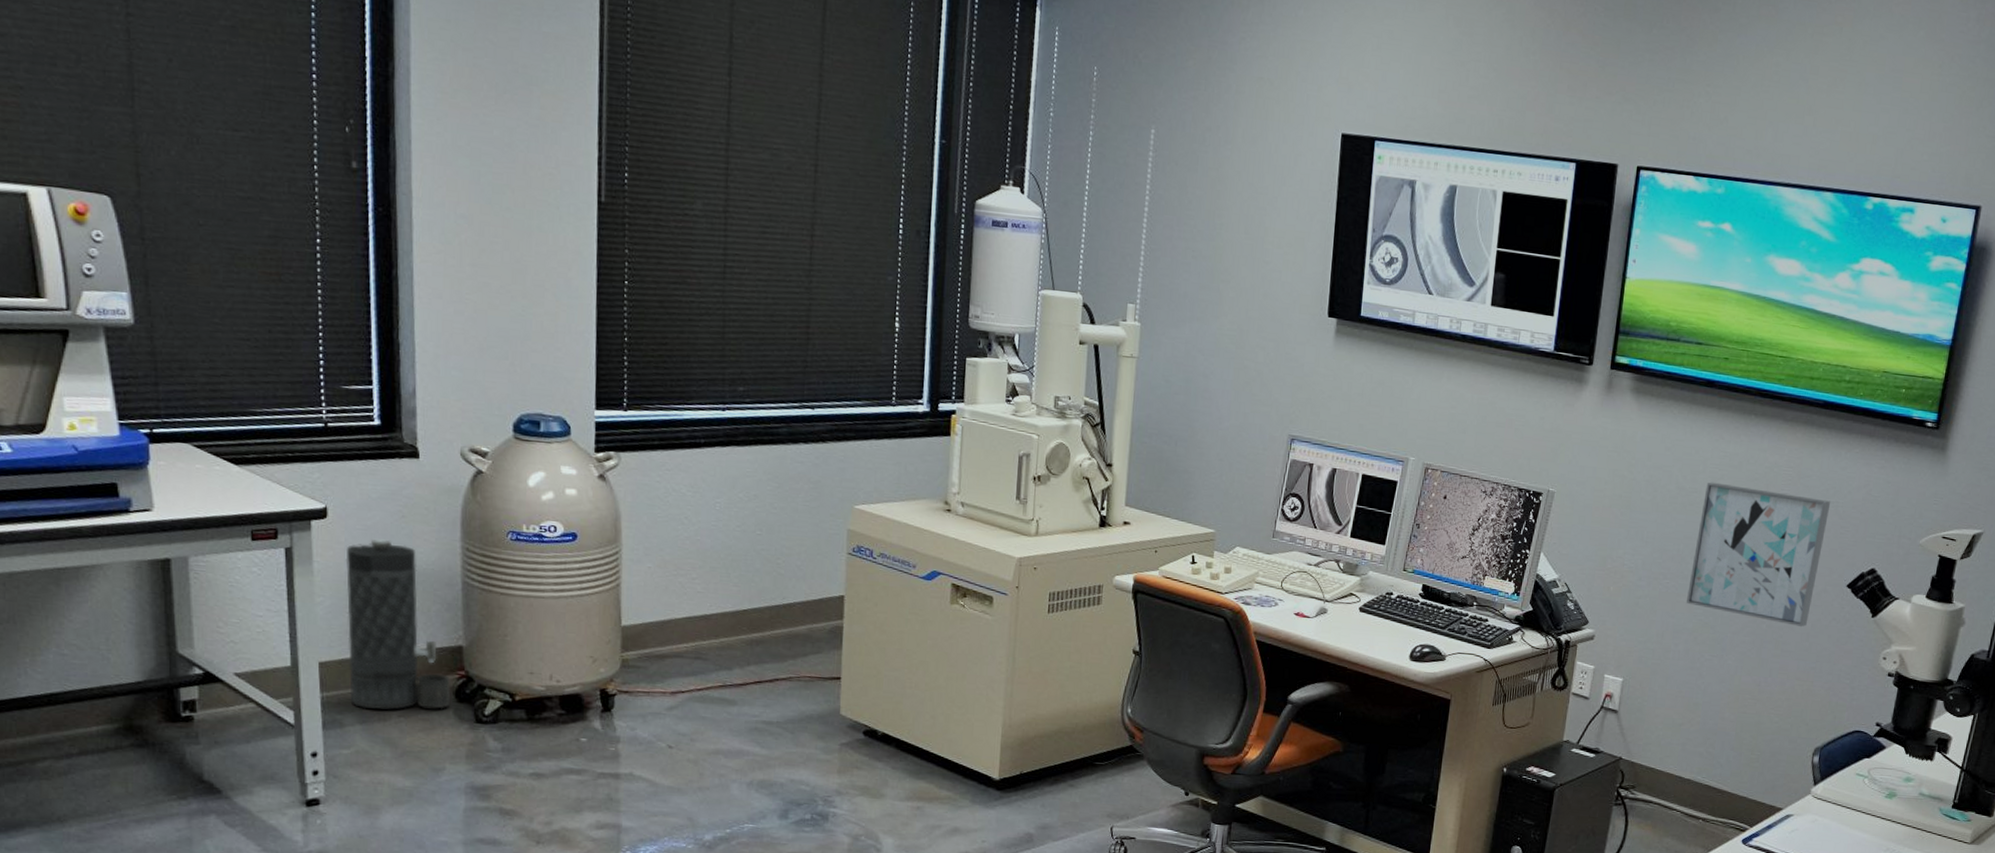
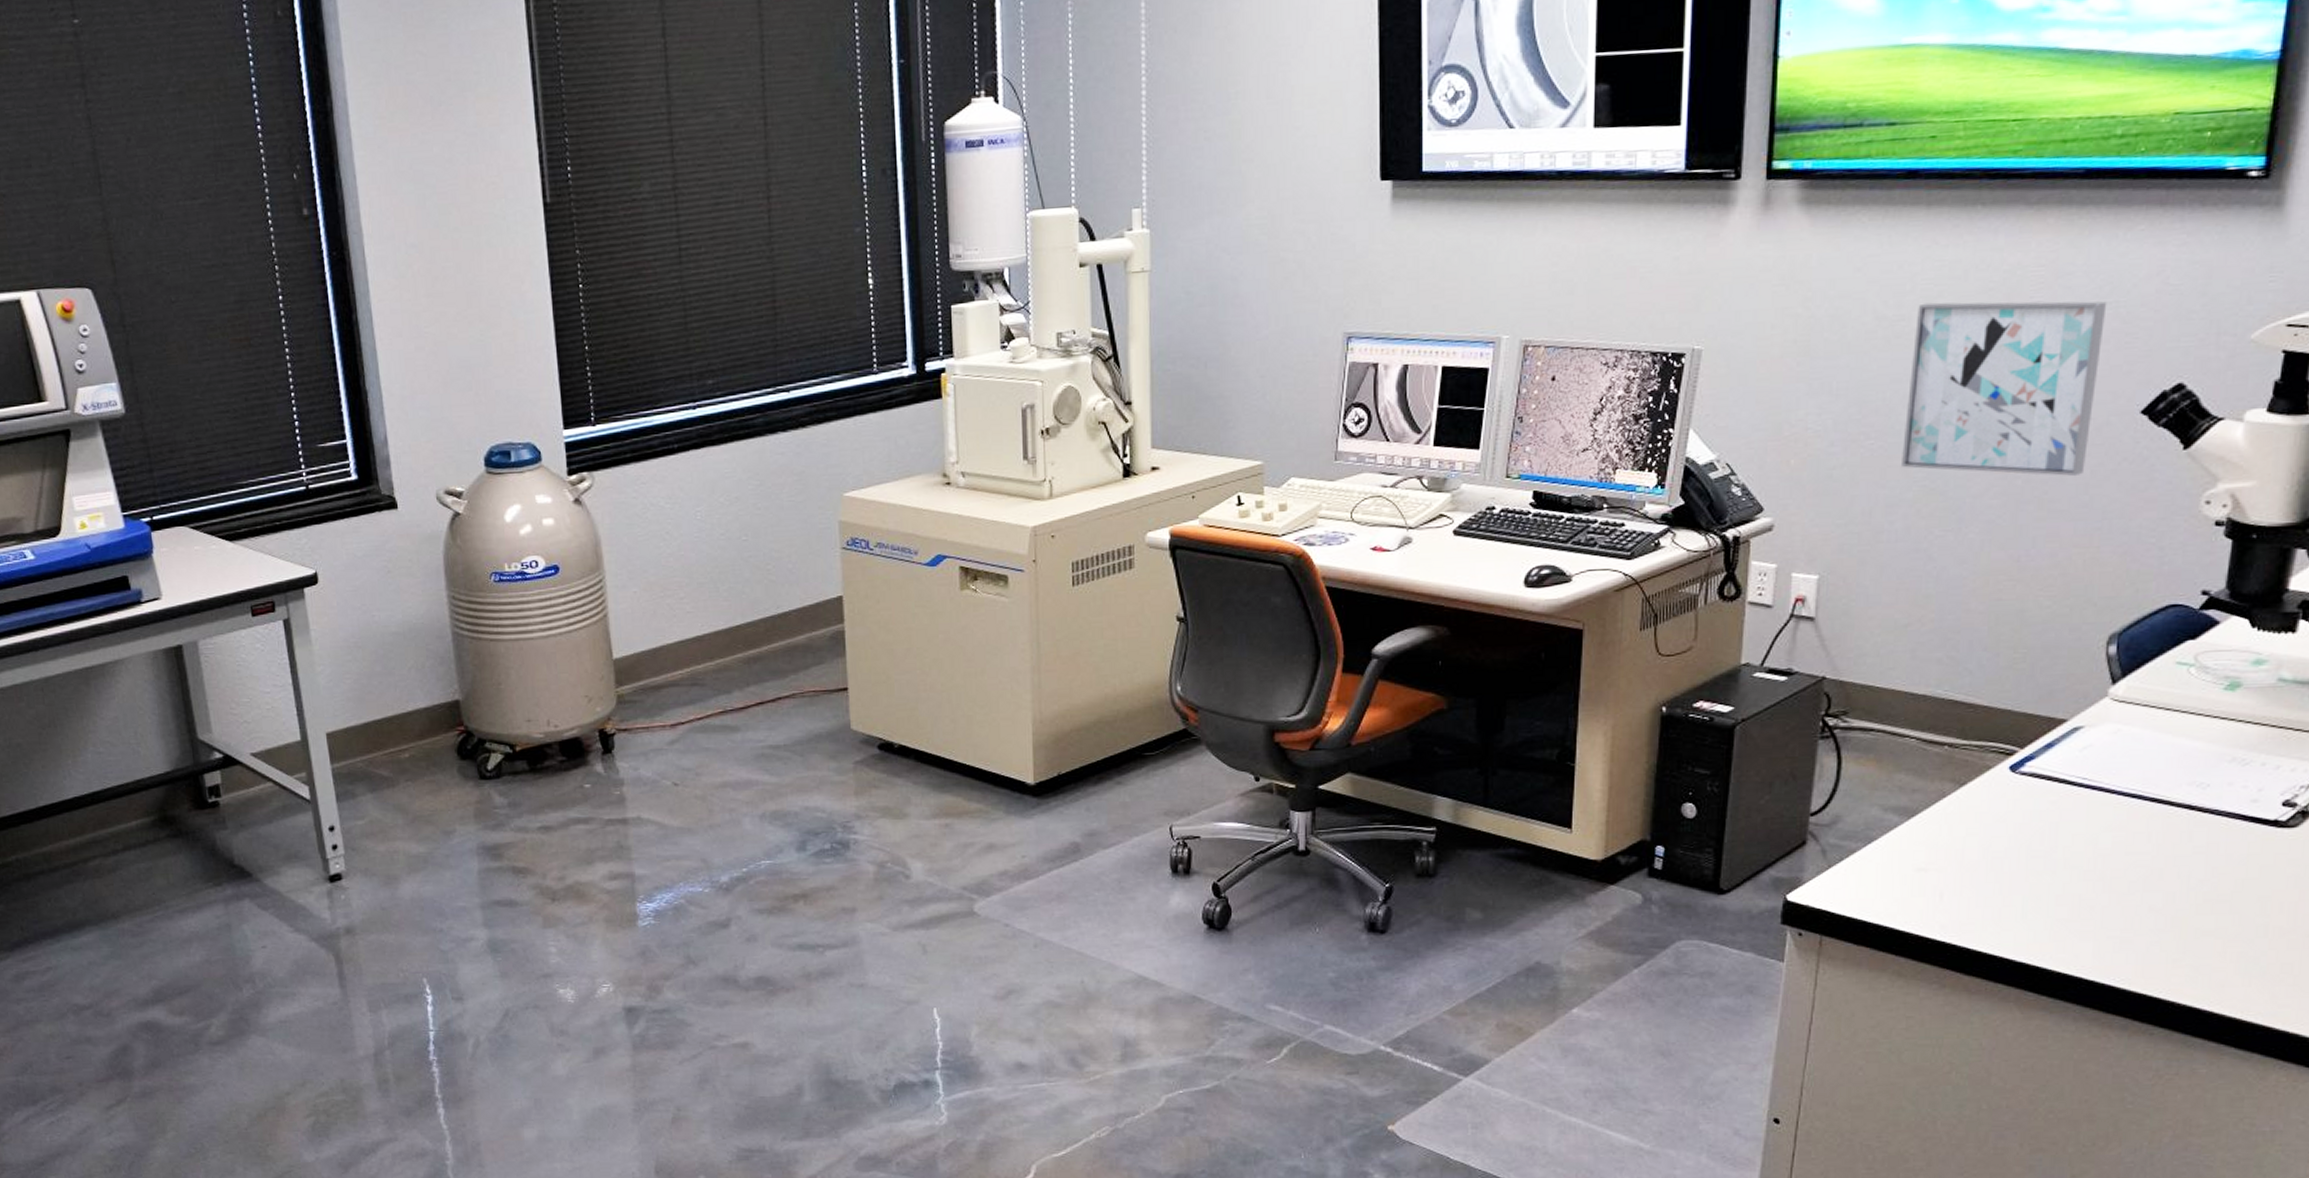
canister: present [345,538,451,710] -> none [340,596,453,777]

